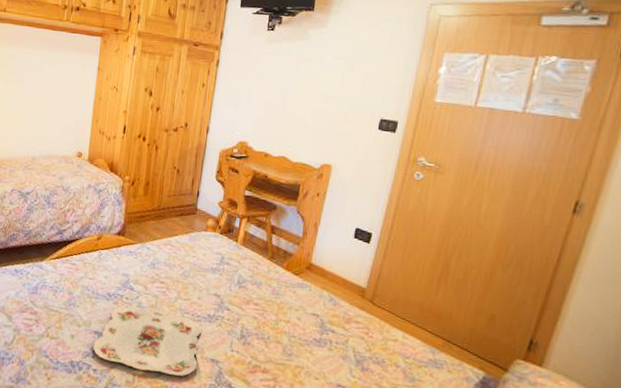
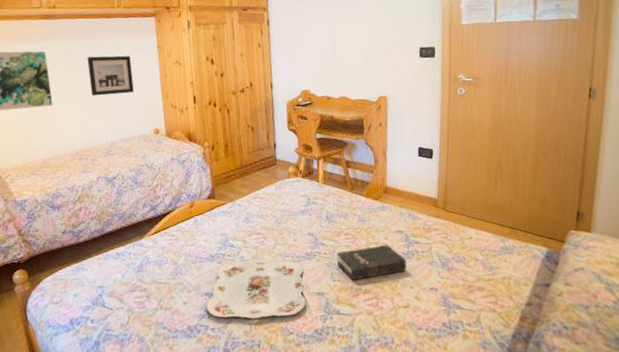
wall art: none [22,66,69,111] -> present [87,55,134,96]
hardback book: none [239,321,316,360] -> present [336,245,407,281]

